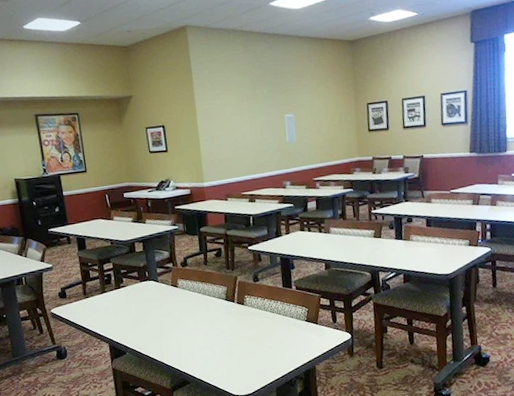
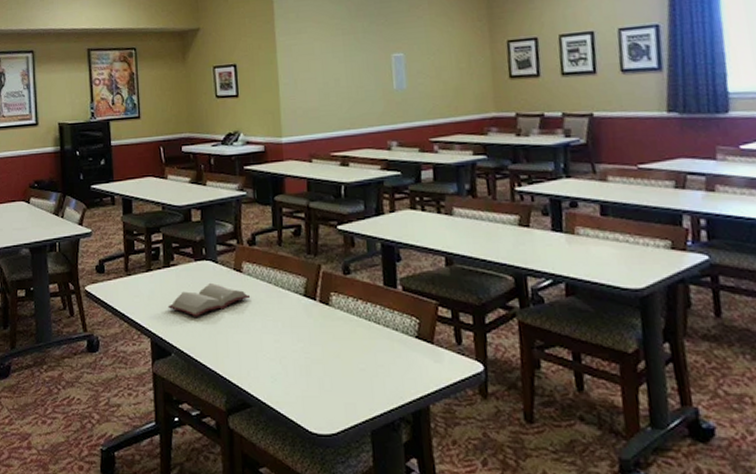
hardback book: none [121,297,186,324] -> present [168,283,251,317]

